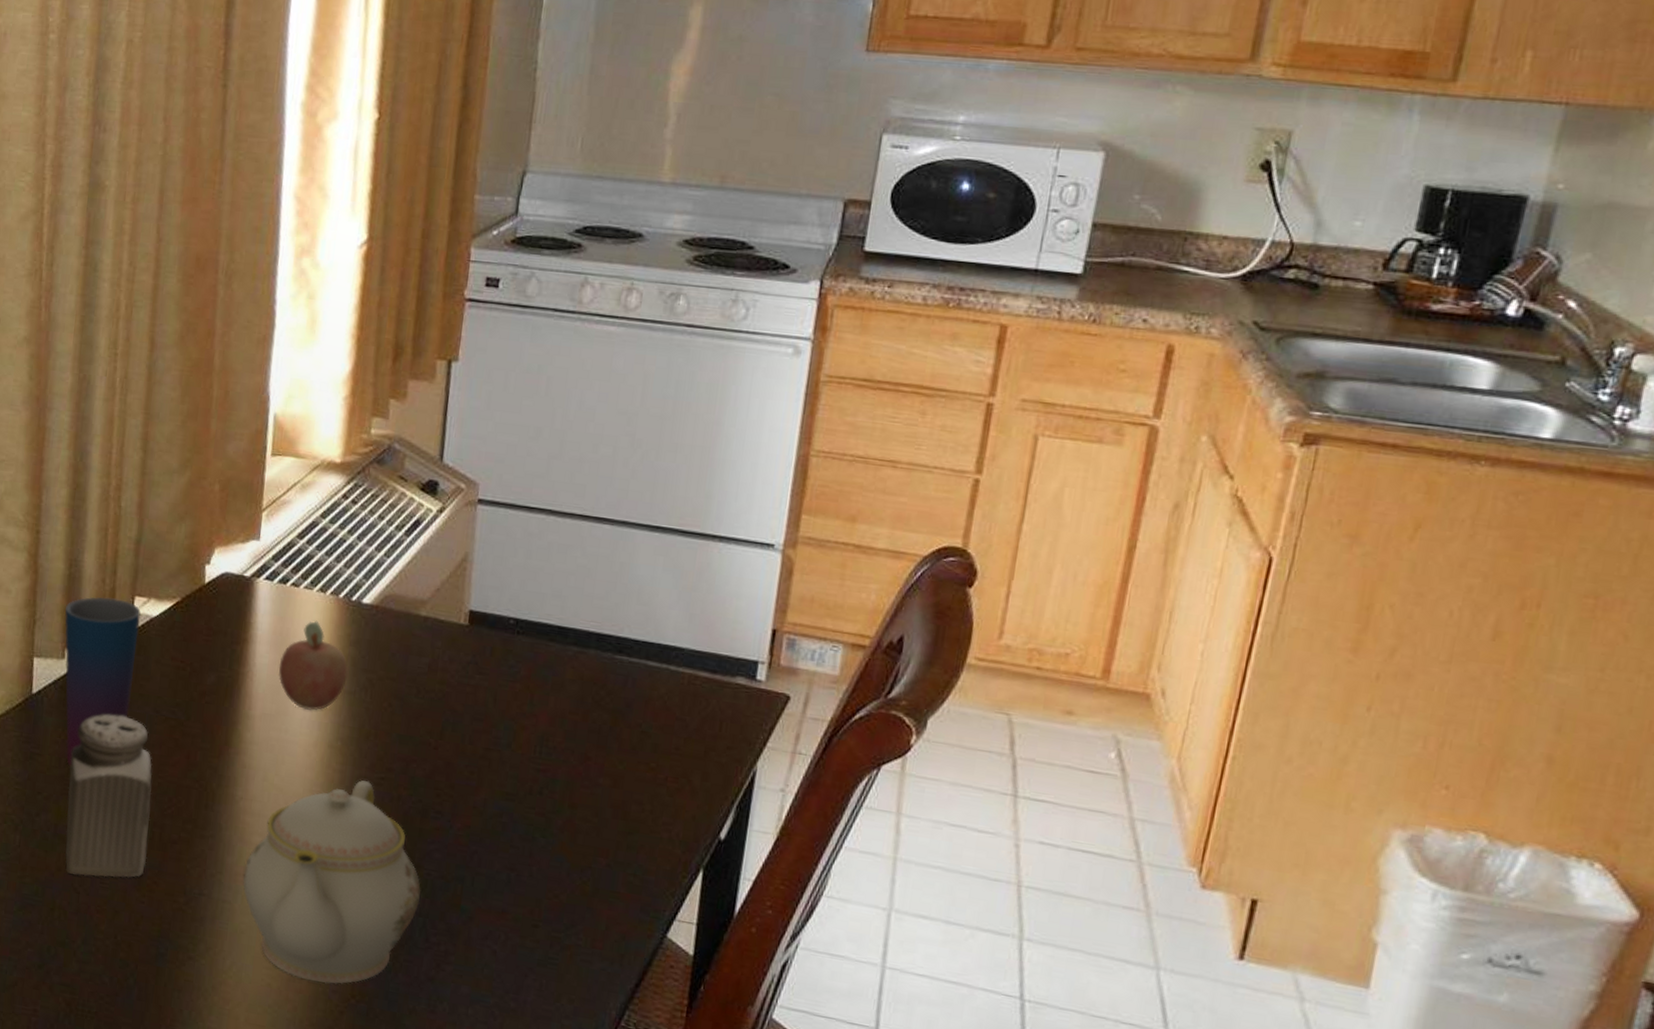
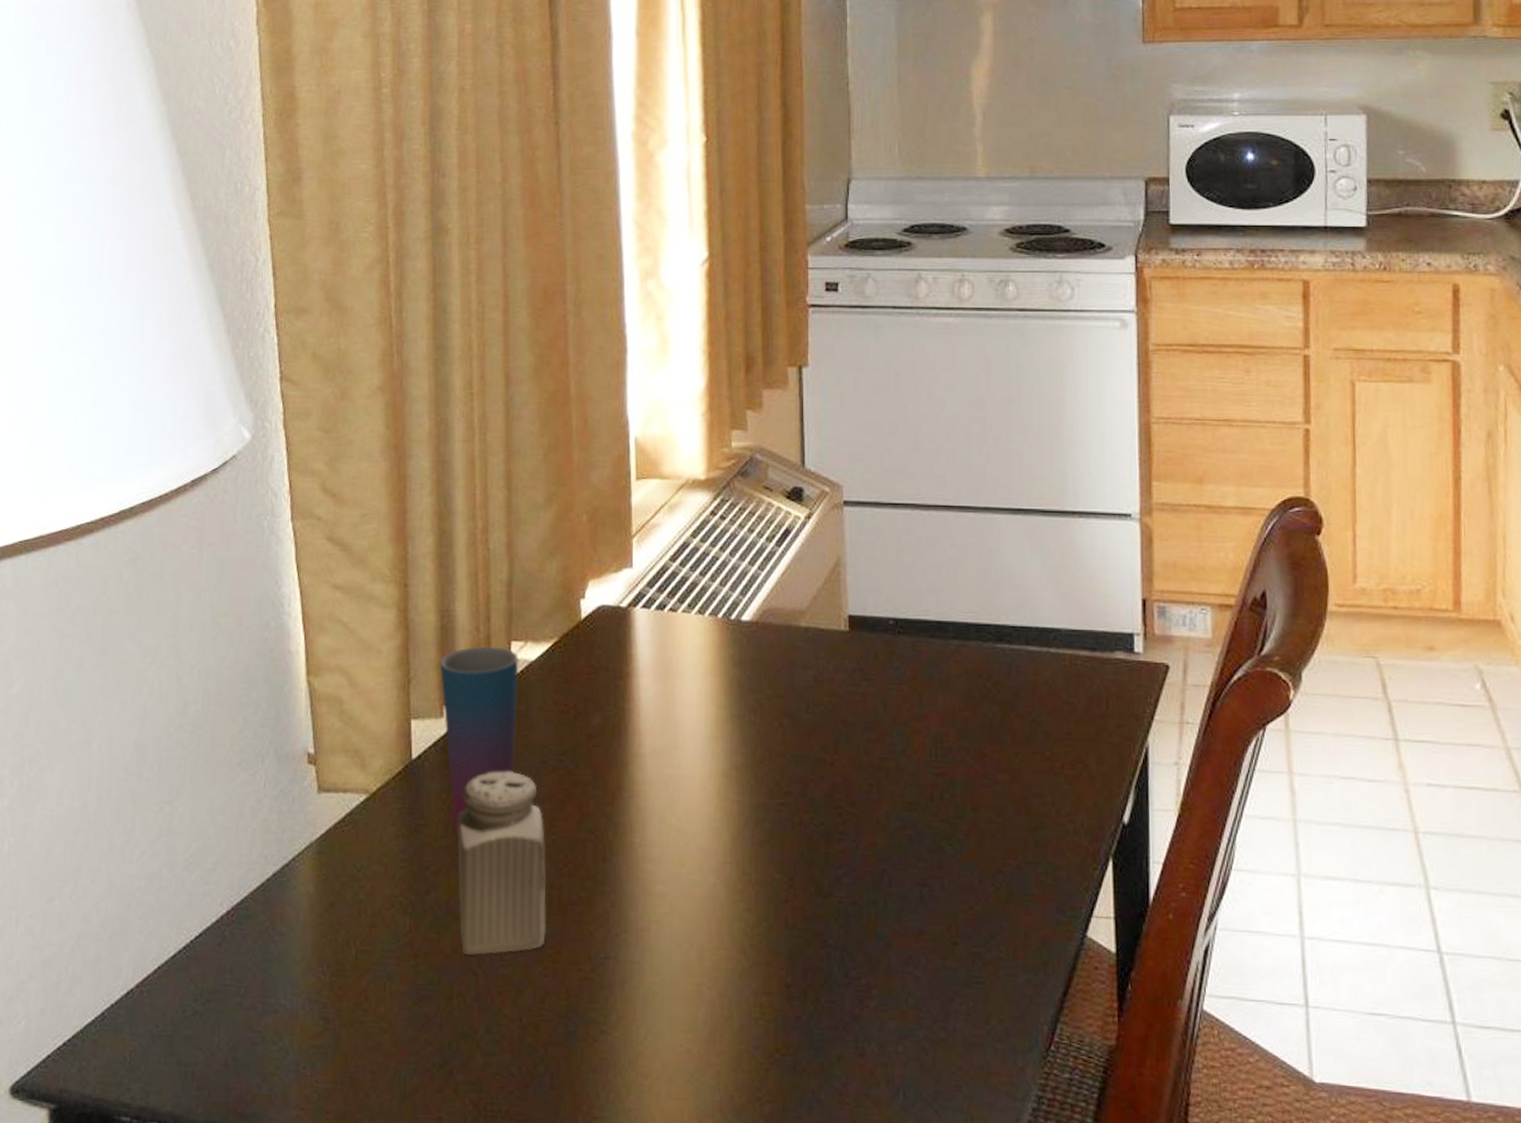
teapot: present [242,780,421,984] -> none [649,808,835,1040]
fruit: present [278,620,348,710] -> none [664,644,735,740]

